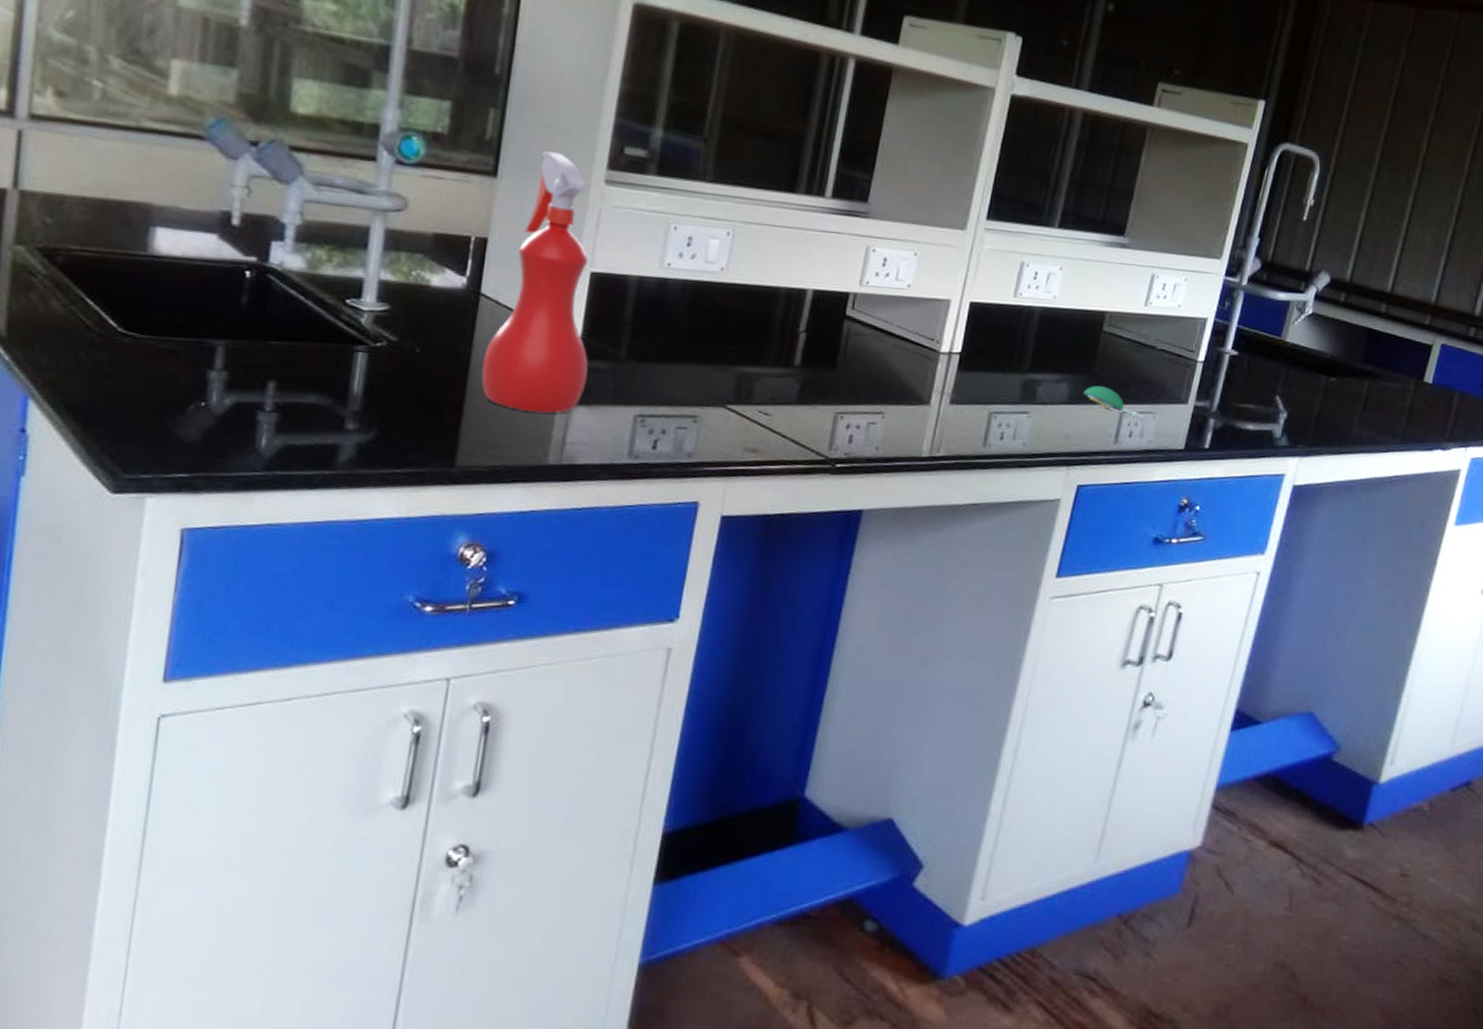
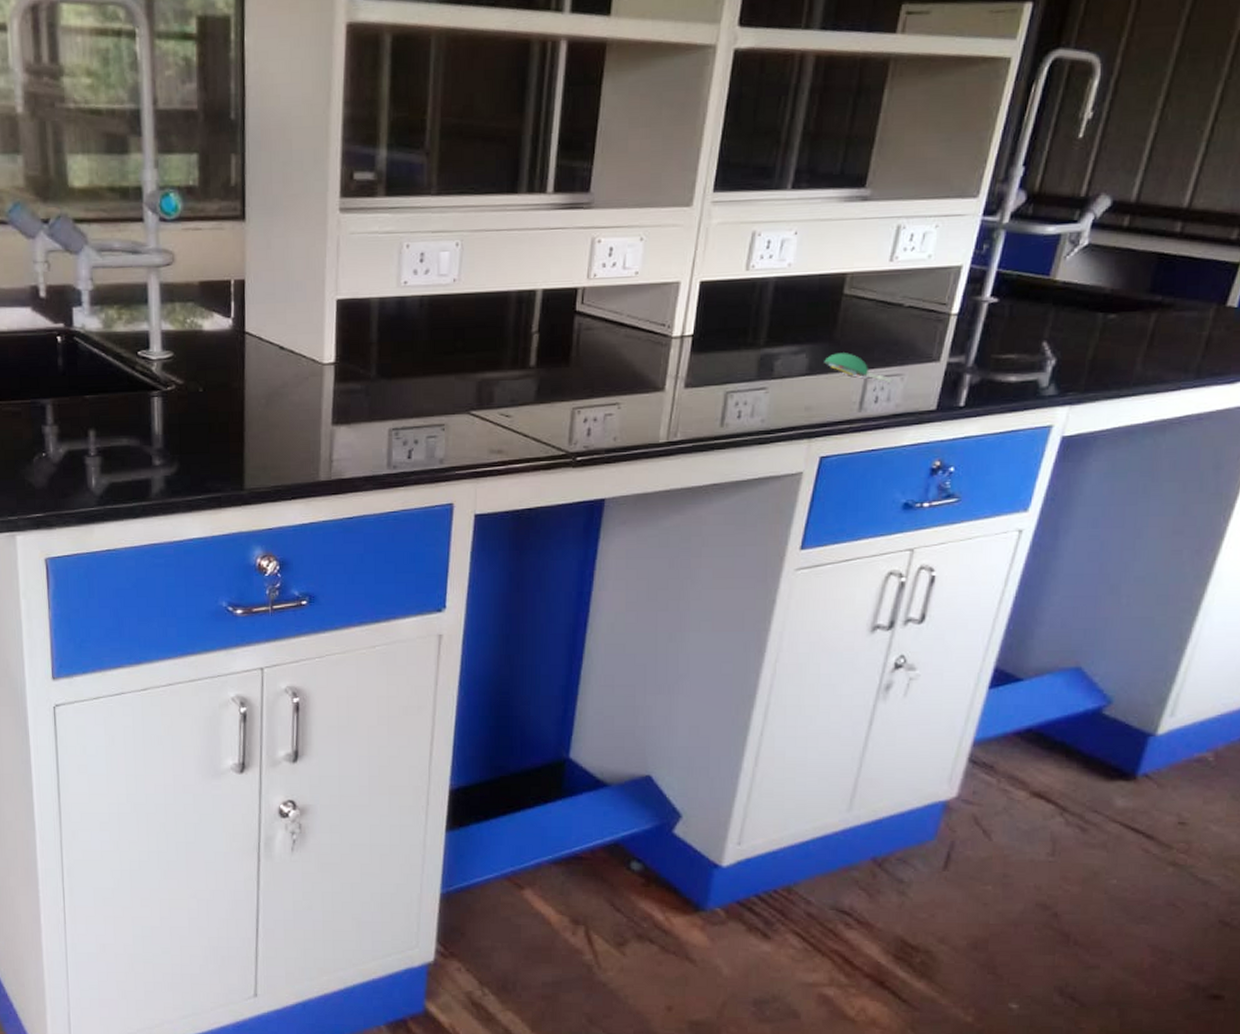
spray bottle: present [481,150,590,413] -> none [254,187,344,436]

